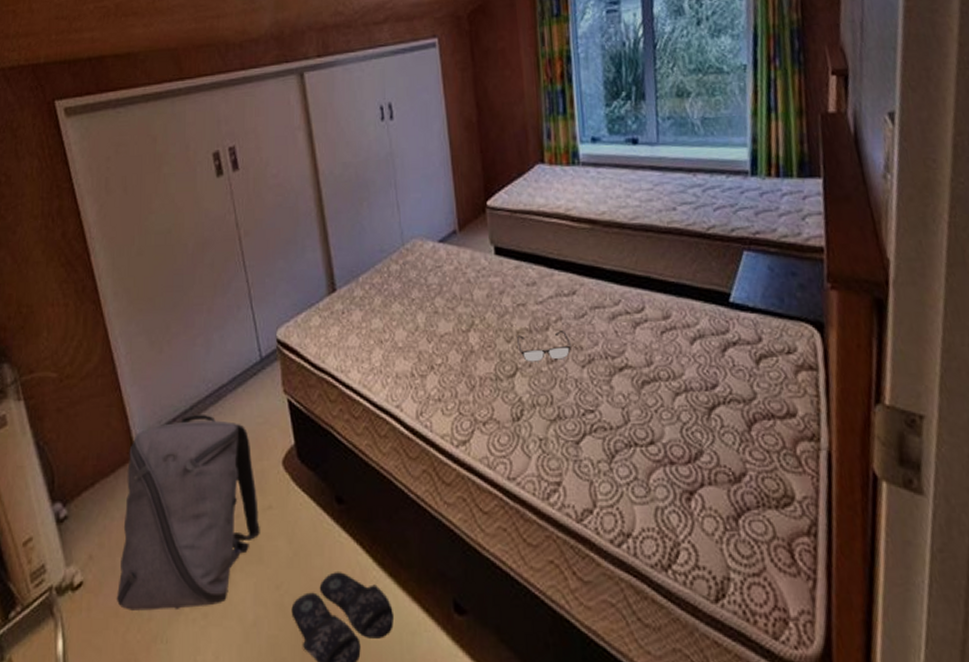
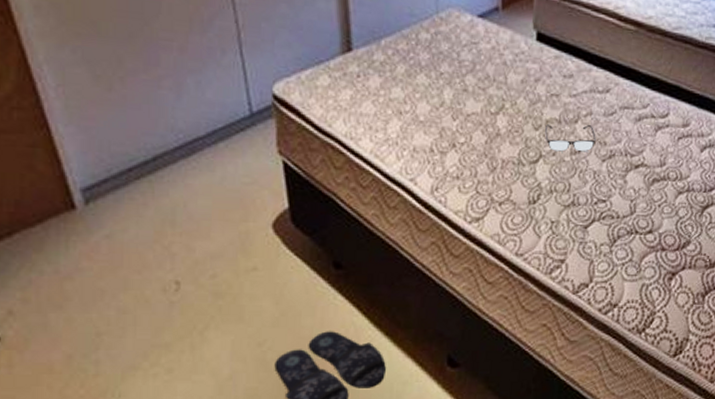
backpack: present [116,414,260,611] -> none [49,166,241,367]

